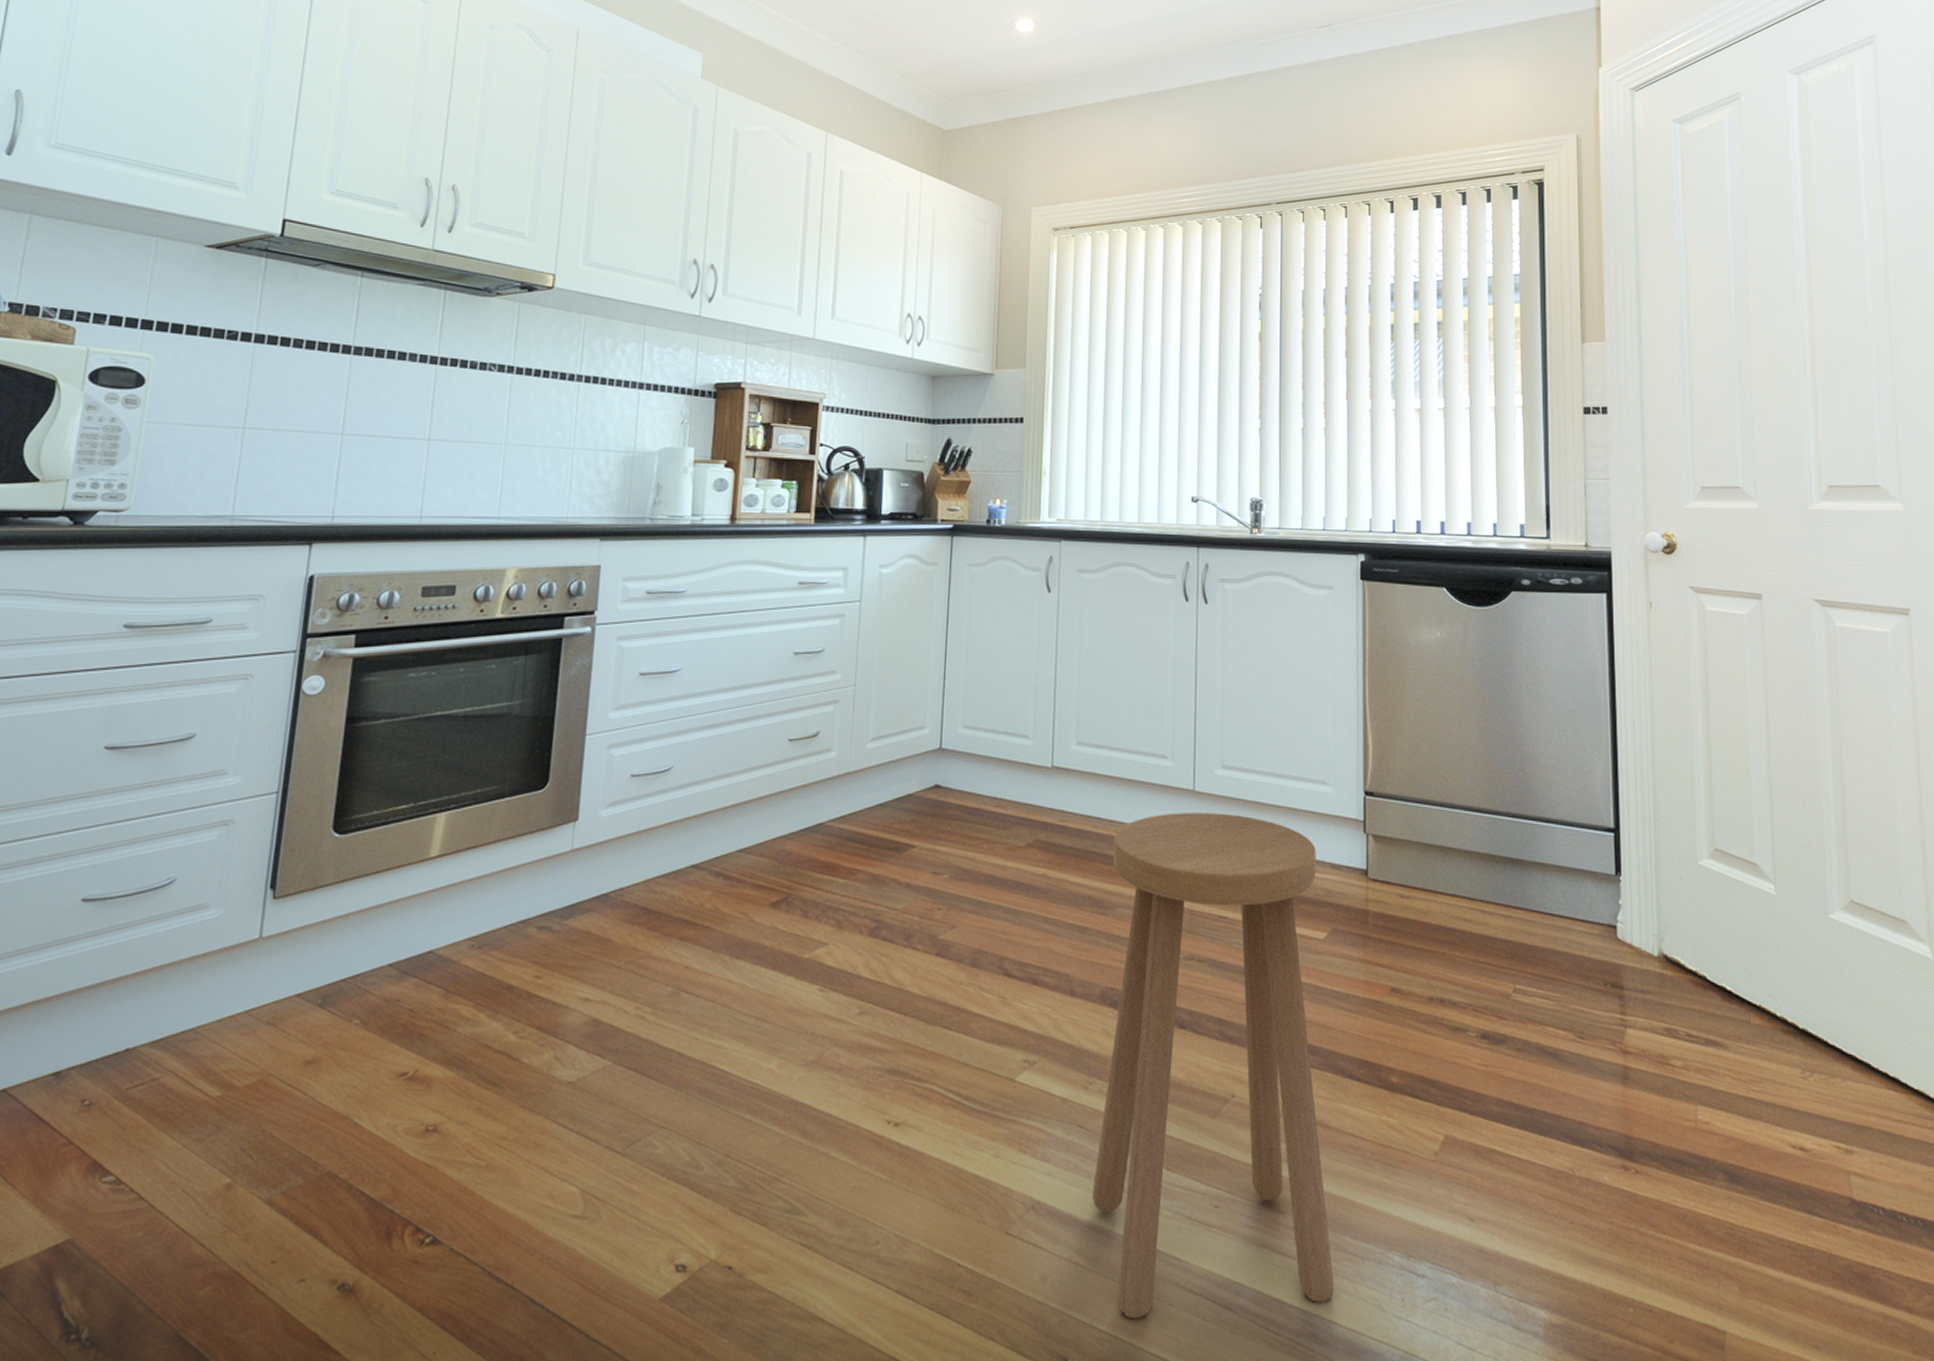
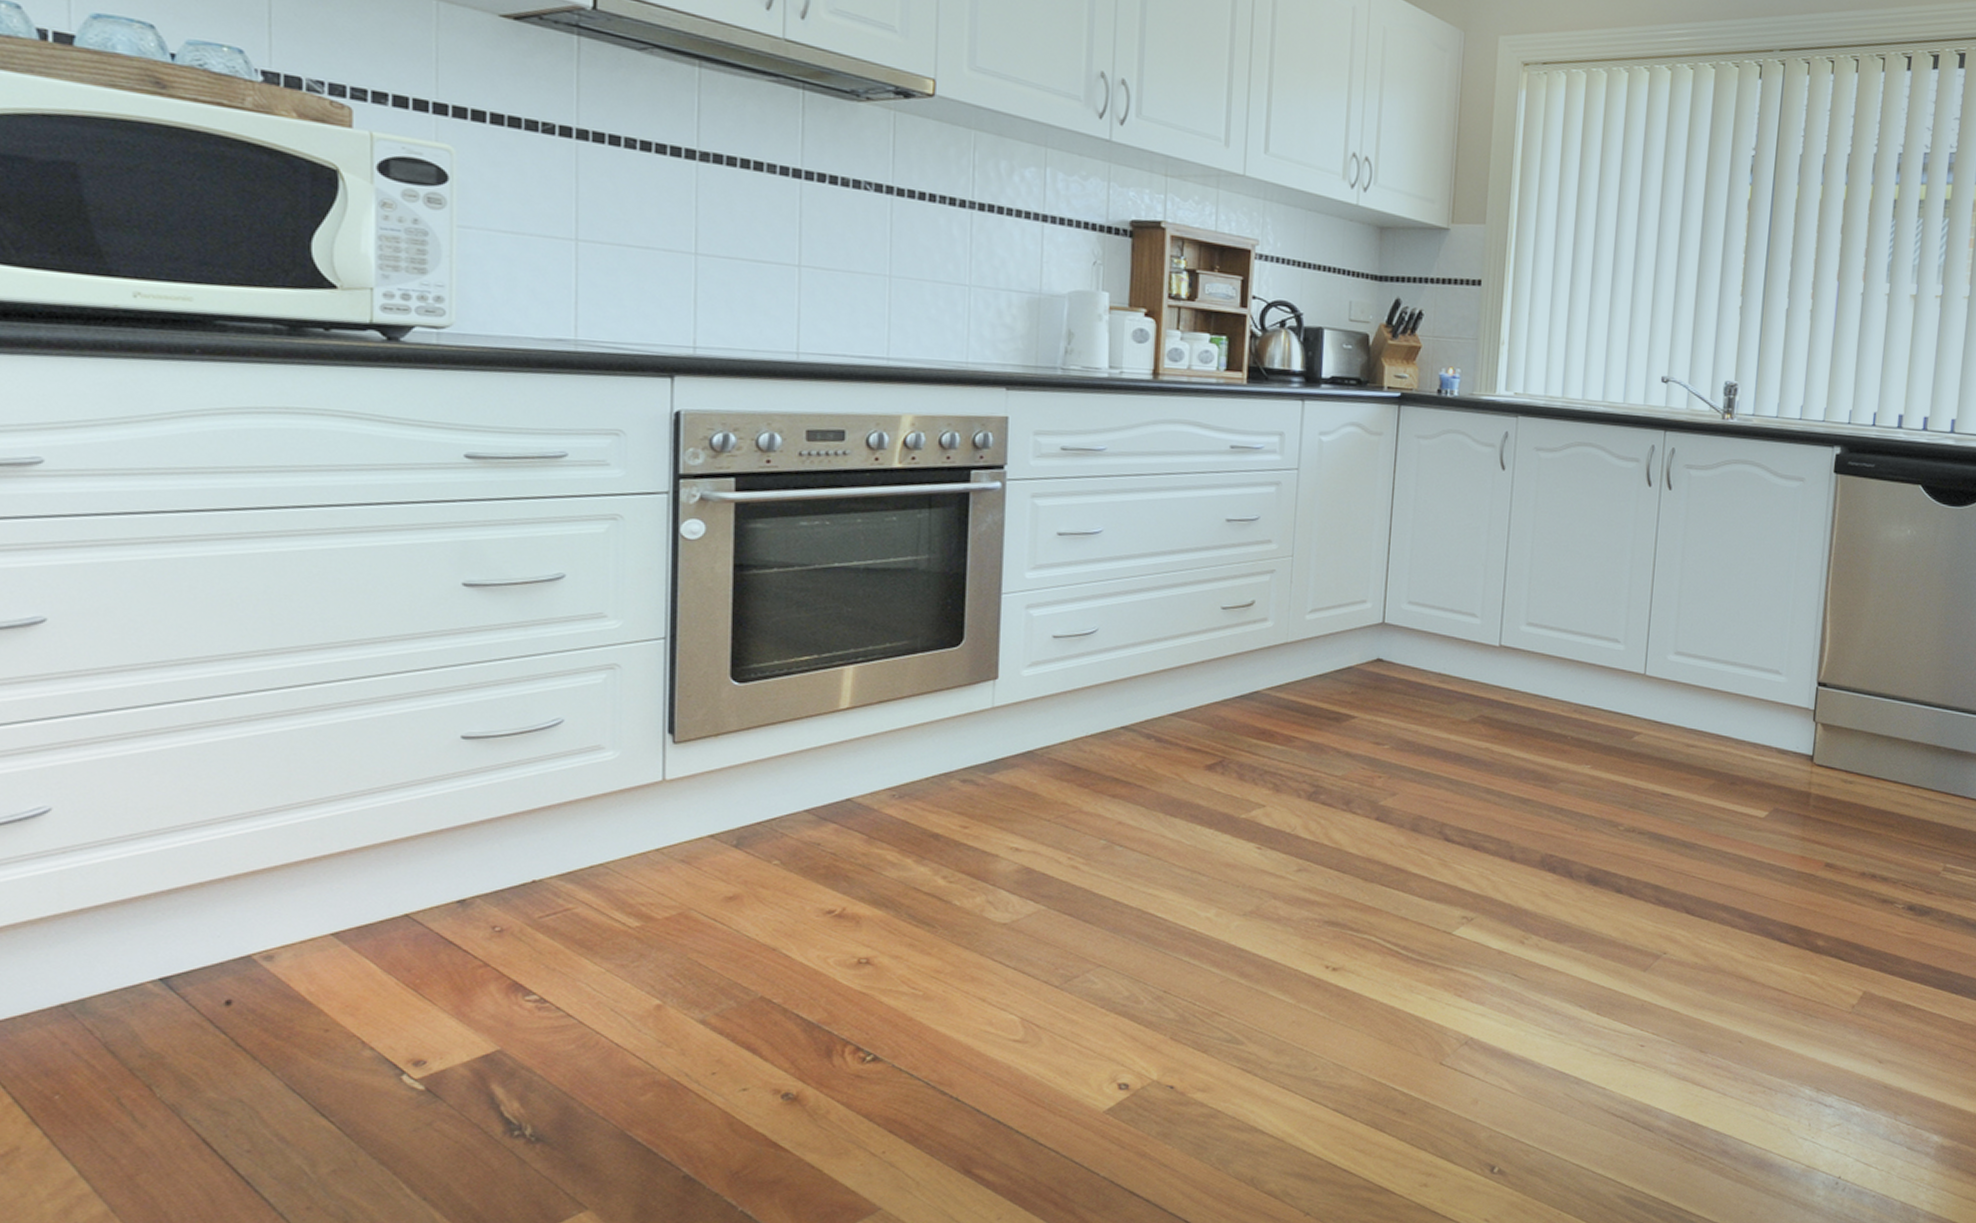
stool: present [1092,813,1334,1319] -> none [1524,695,1764,1136]

